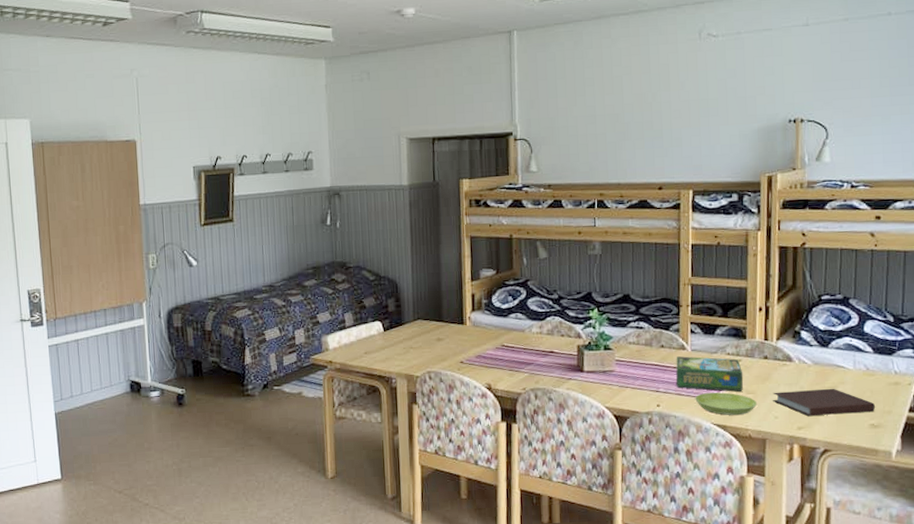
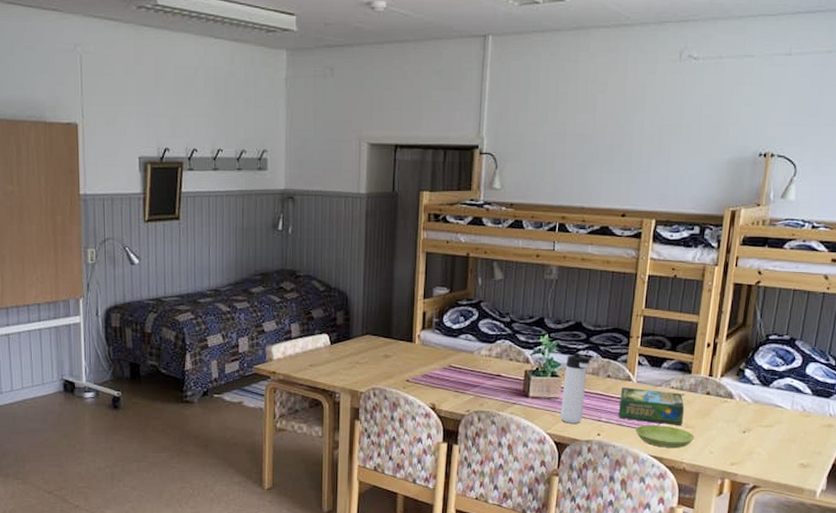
thermos bottle: none [617,324,644,396] -> present [560,352,592,424]
notebook: present [772,388,875,416] -> none [710,427,807,453]

